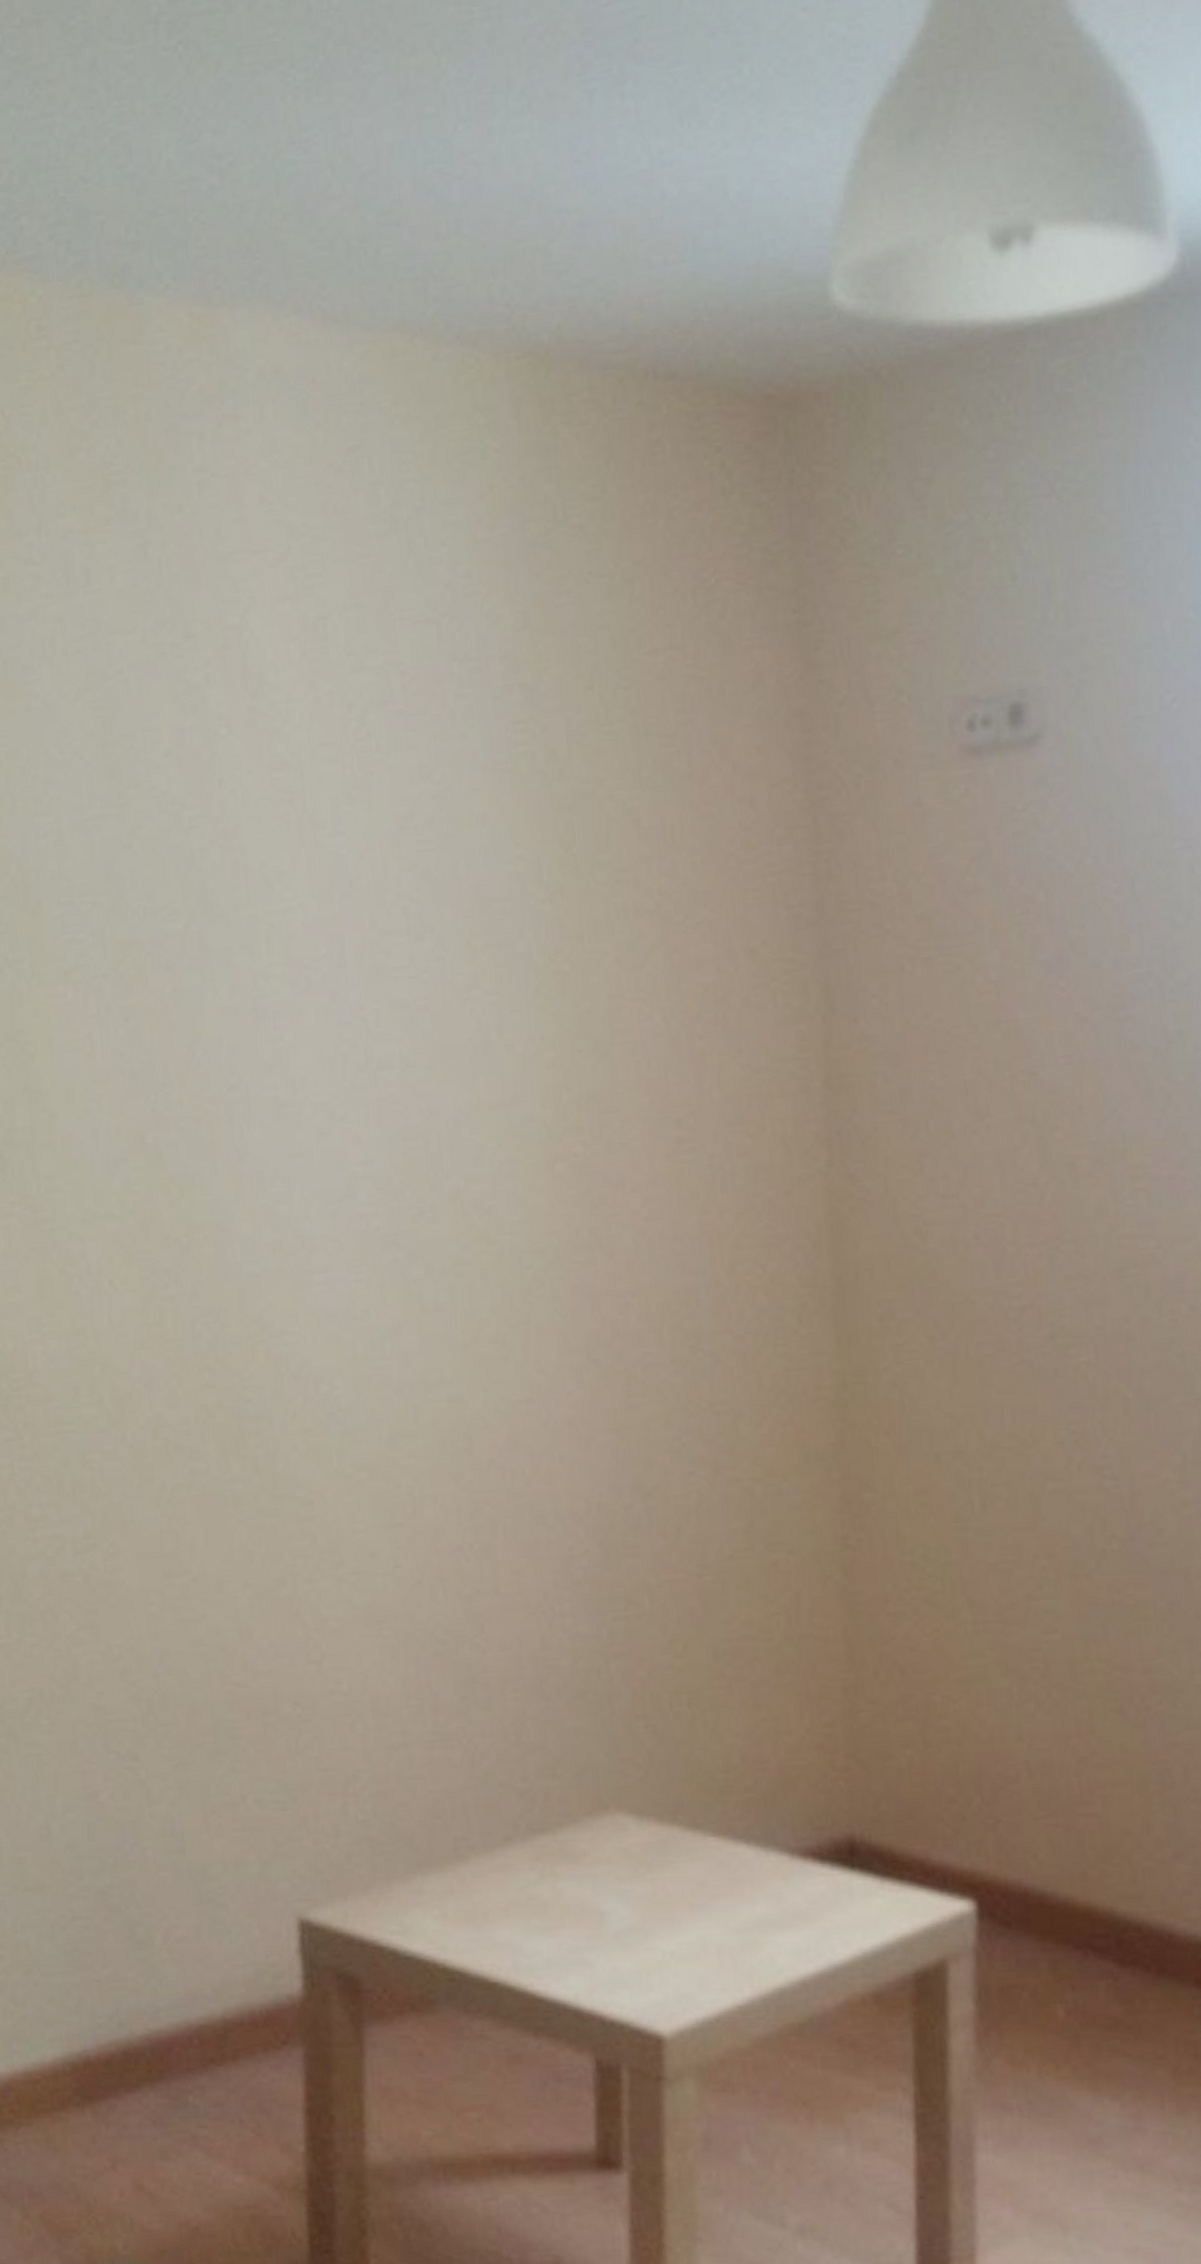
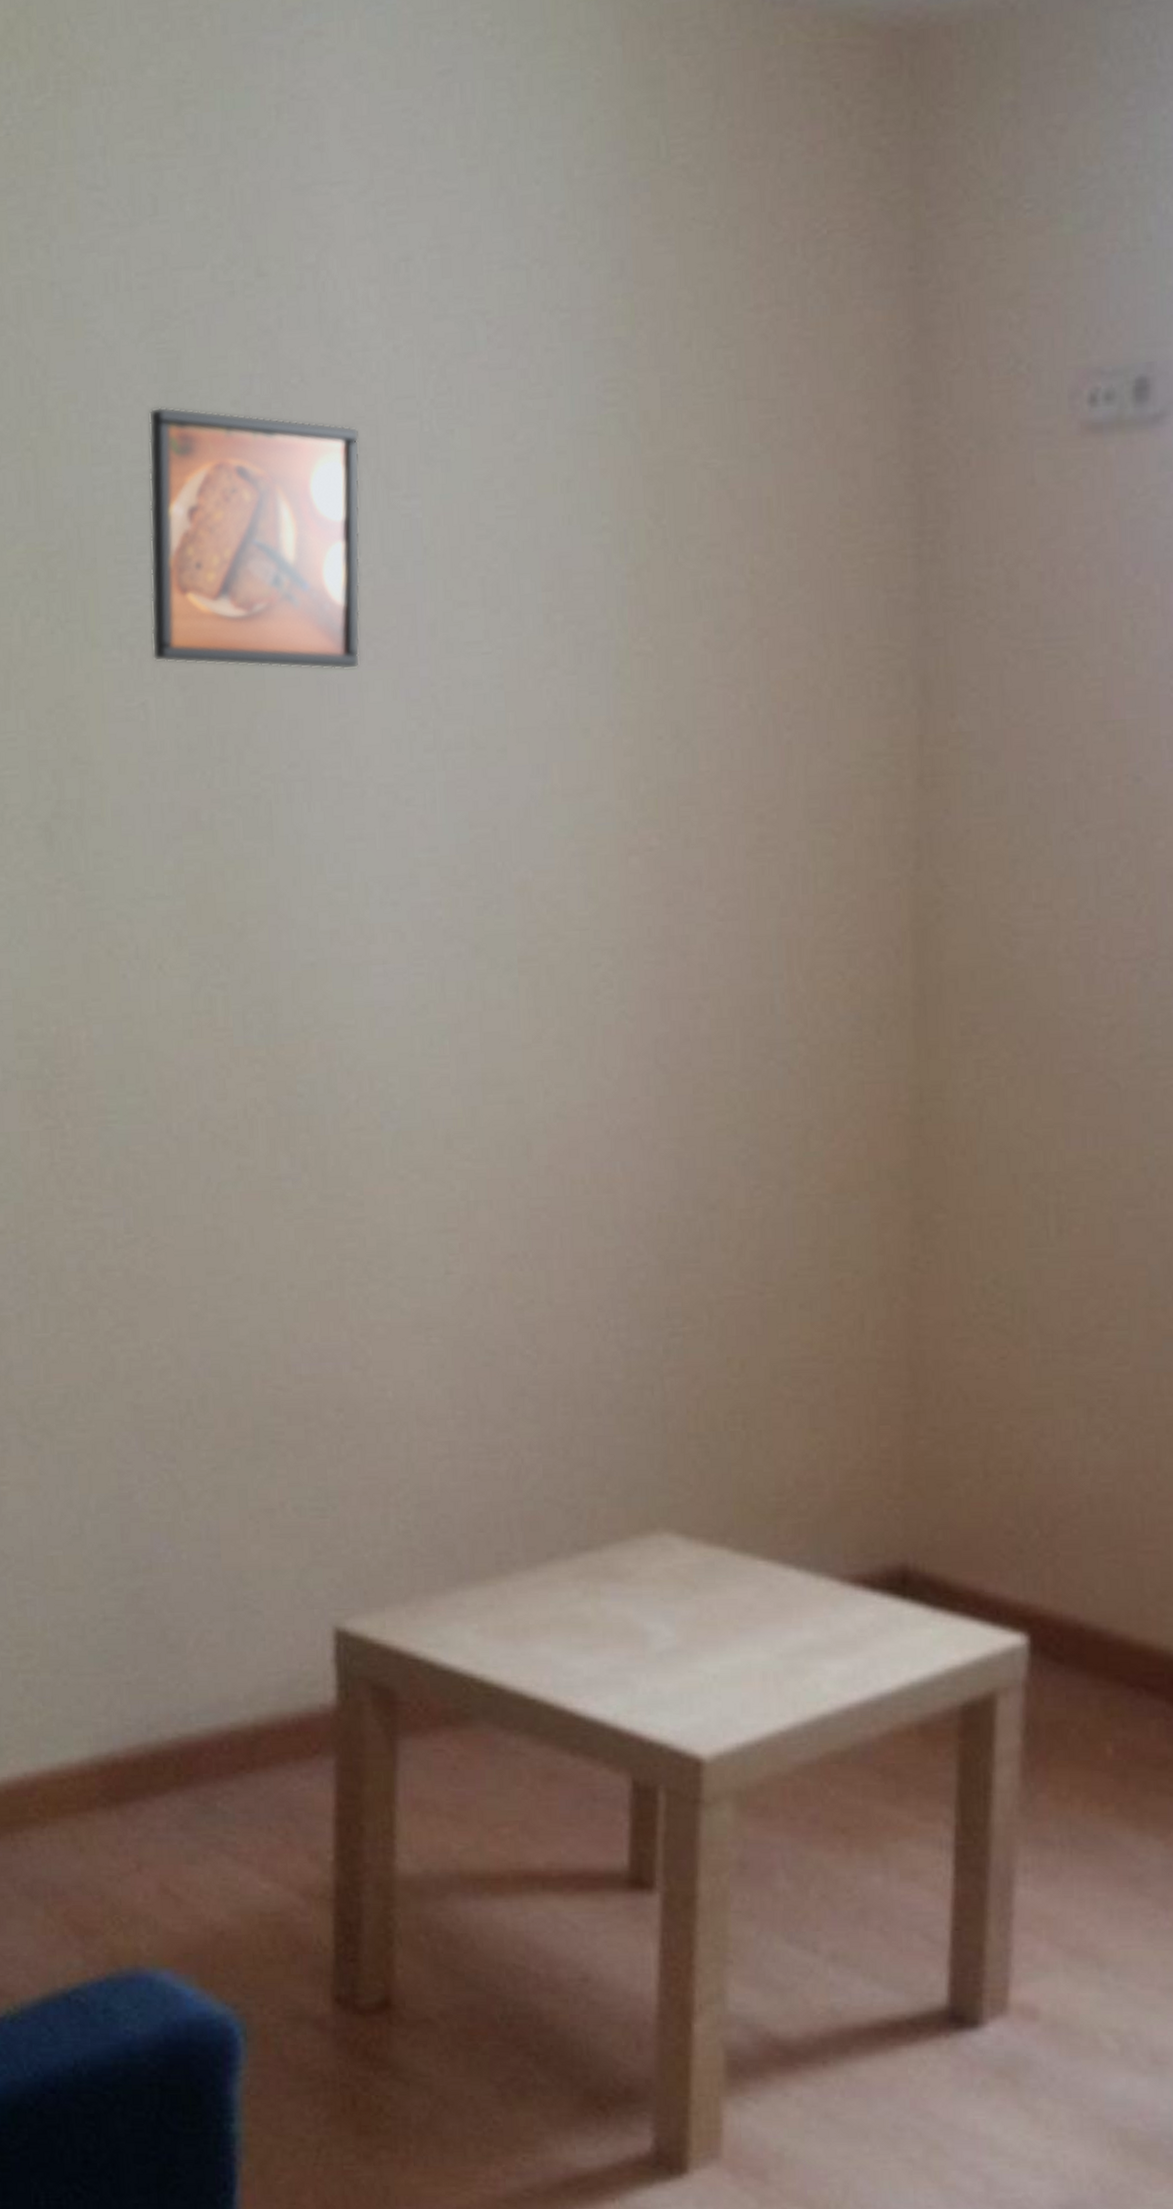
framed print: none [86,759,293,997] -> present [148,406,361,670]

